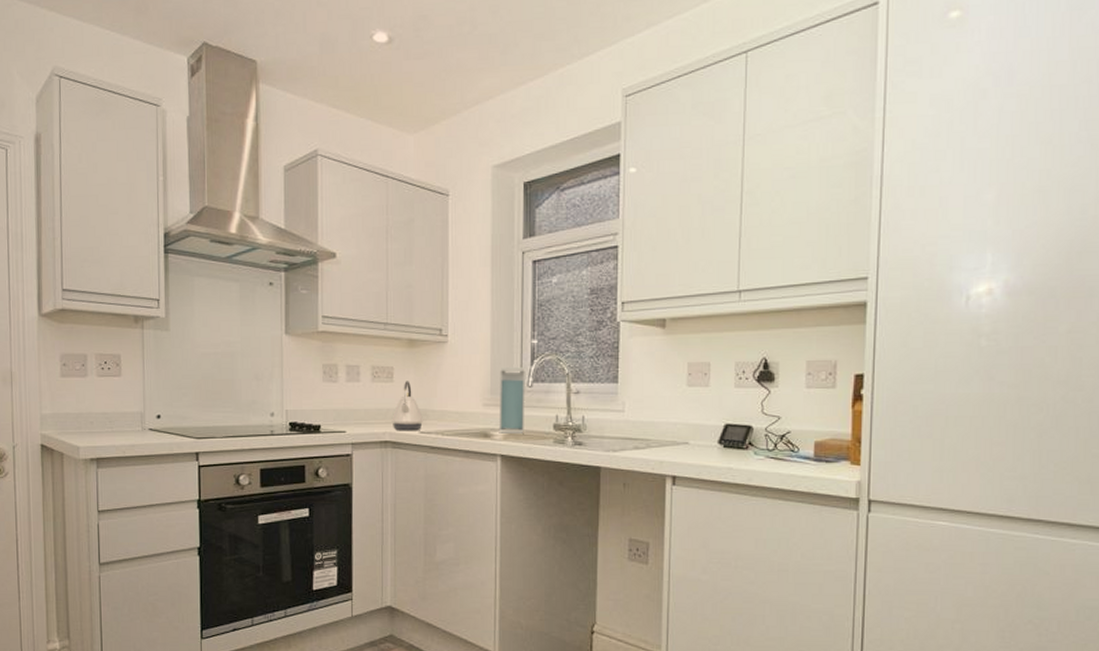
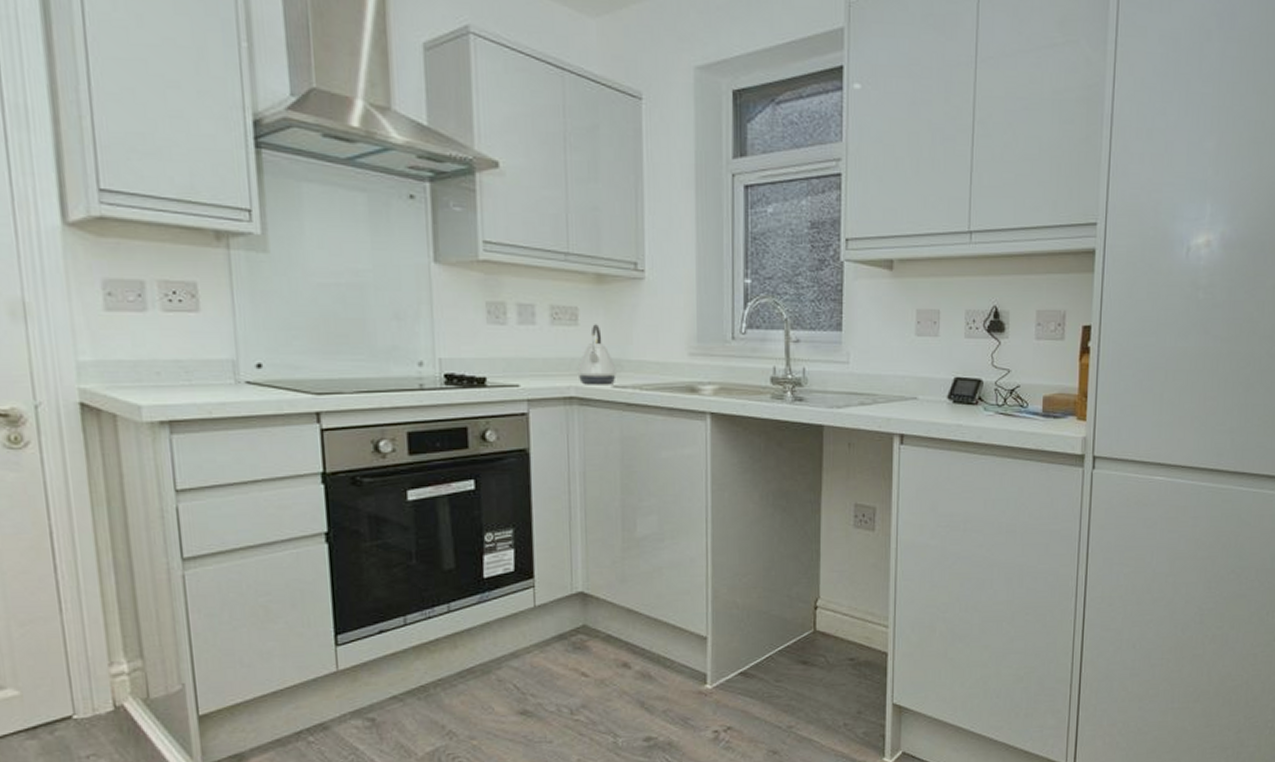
soap dispenser: present [498,367,525,433] -> none [707,311,738,388]

